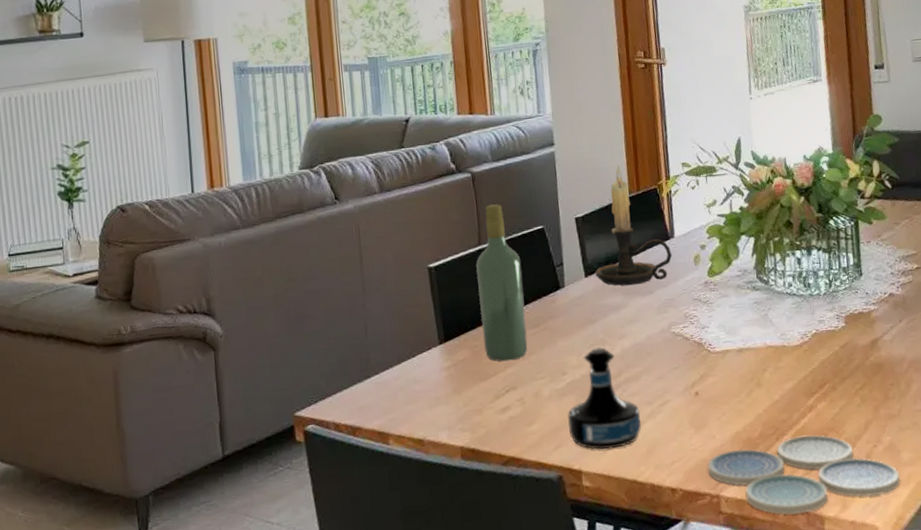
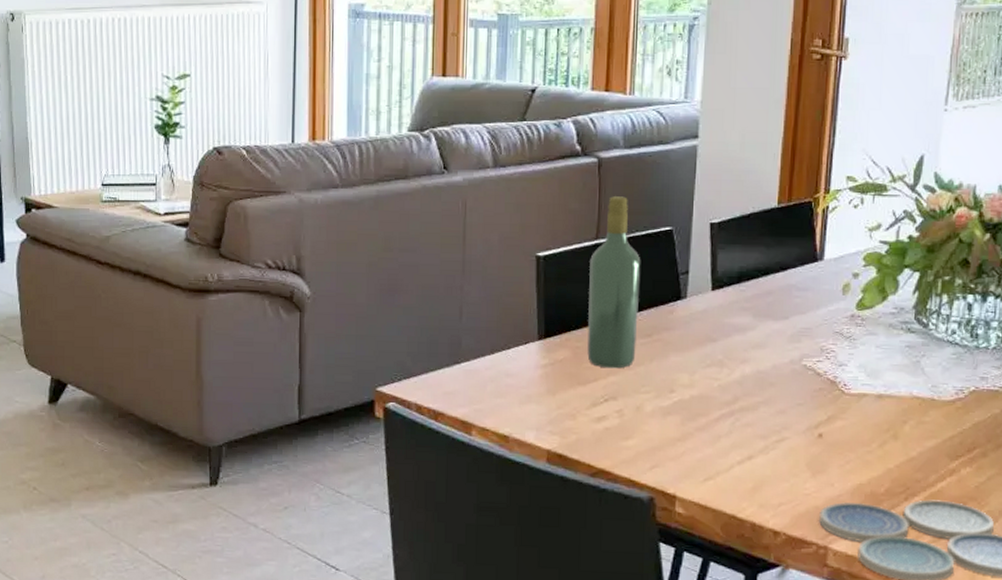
tequila bottle: present [567,346,641,450] -> none [668,368,752,479]
candle holder: present [594,165,673,286] -> none [723,169,818,307]

